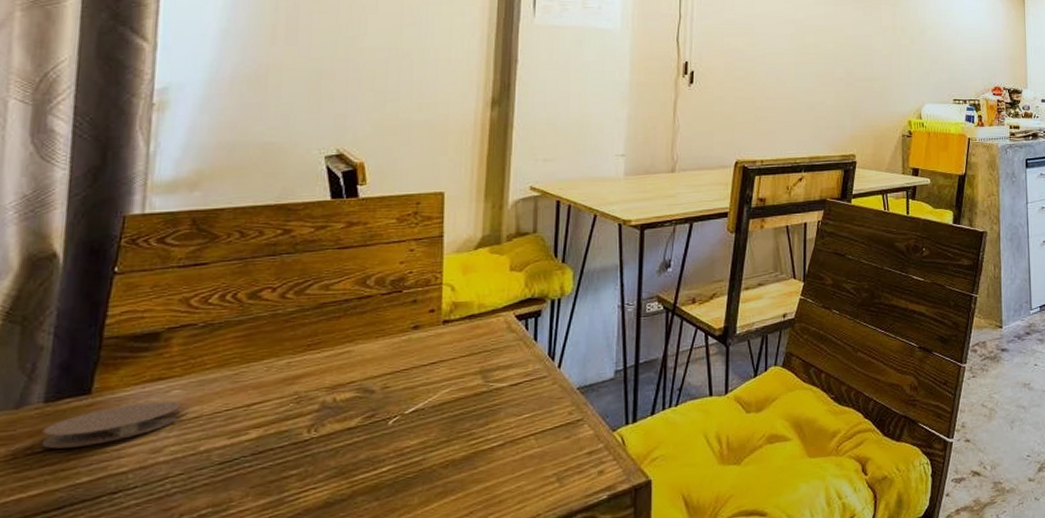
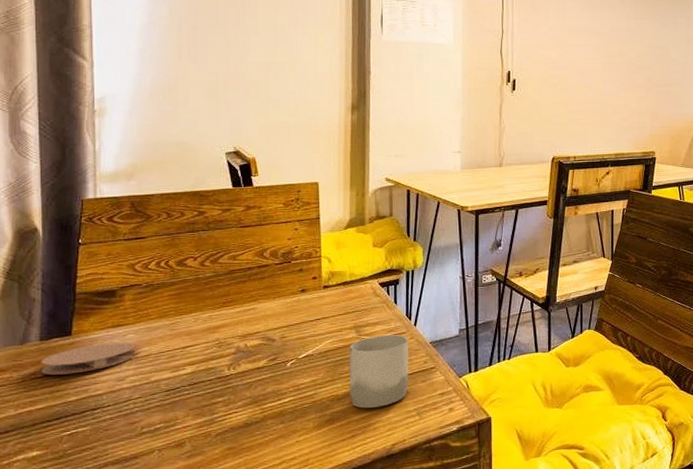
cup: none [470,379,550,476] -> present [349,334,409,408]

